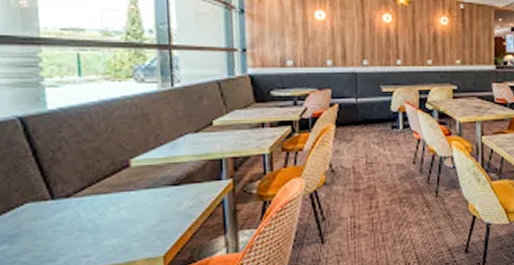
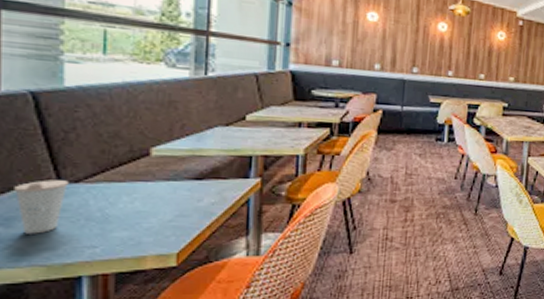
cup: none [14,196,61,249] -> present [14,180,69,234]

